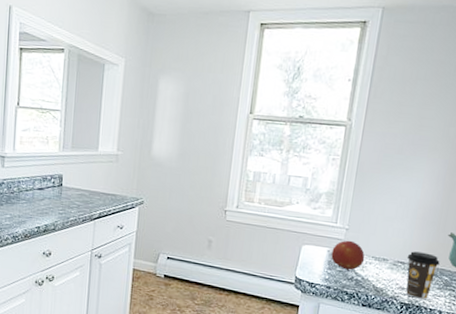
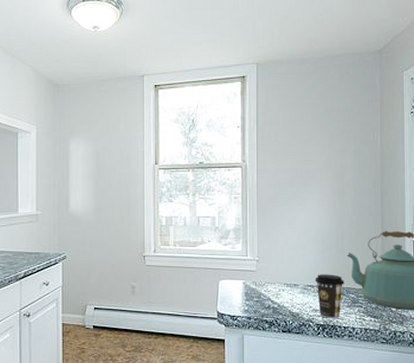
fruit: present [331,240,365,270] -> none [247,271,278,299]

